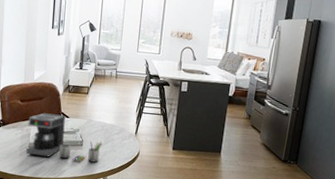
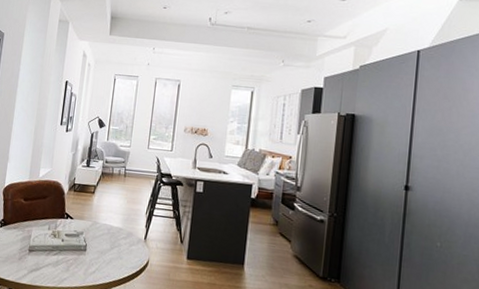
coffee maker: present [26,113,103,163] -> none [25,213,108,271]

